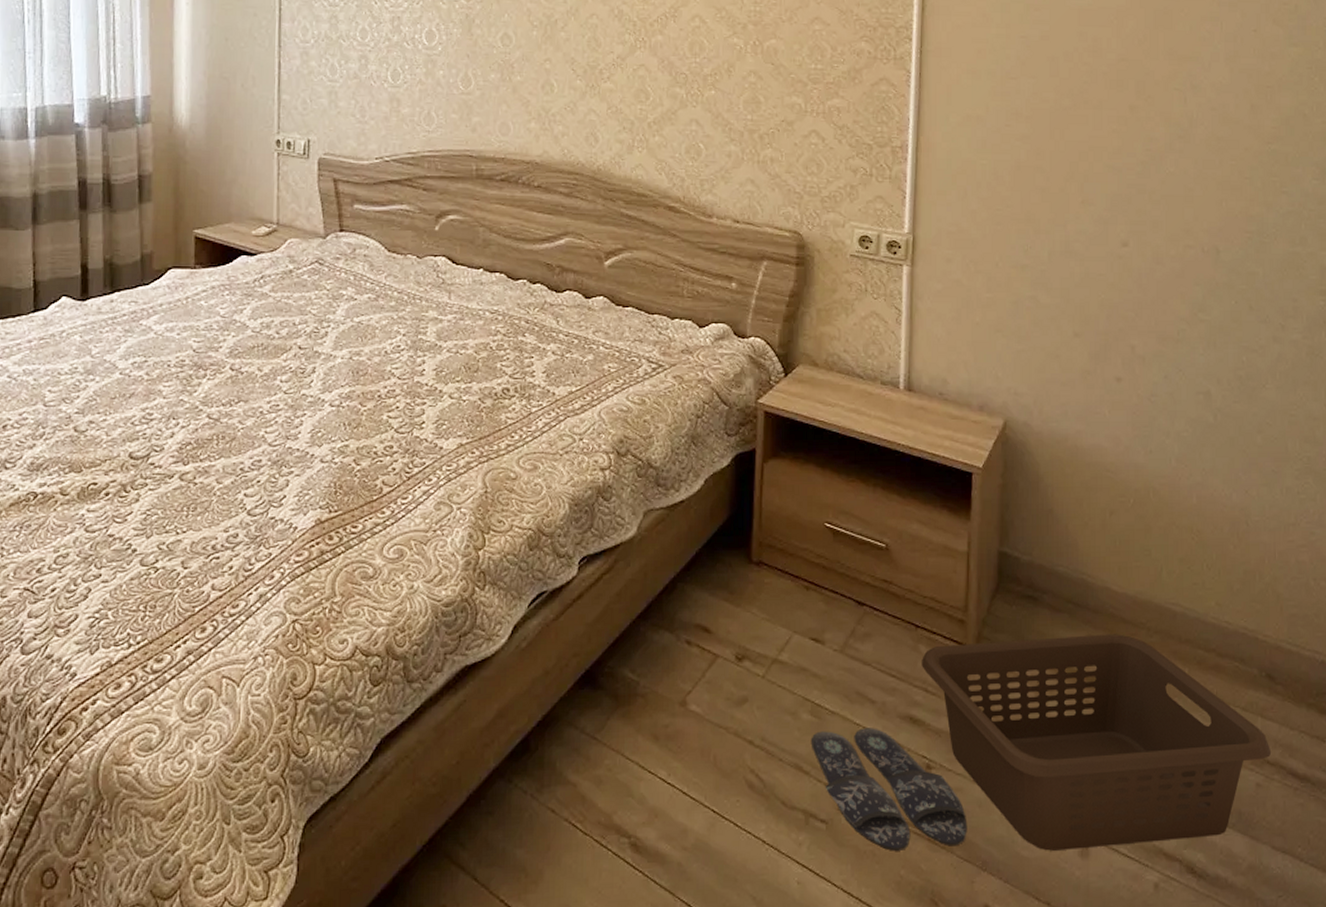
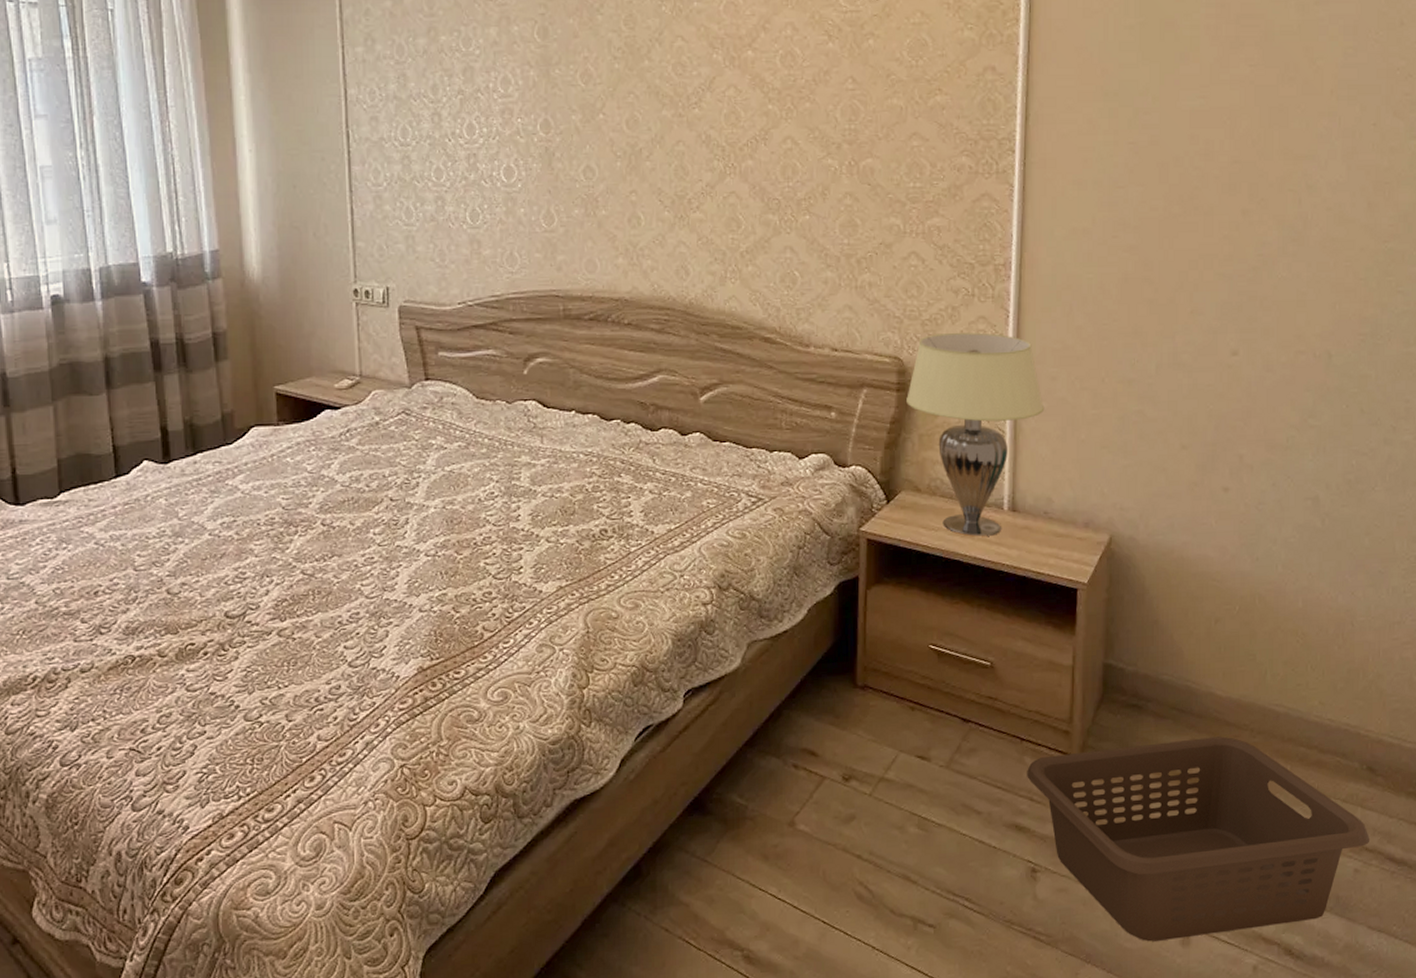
lampshade: none [804,211,940,415] -> present [905,332,1045,537]
slippers: present [810,728,967,851] -> none [918,837,1072,950]

